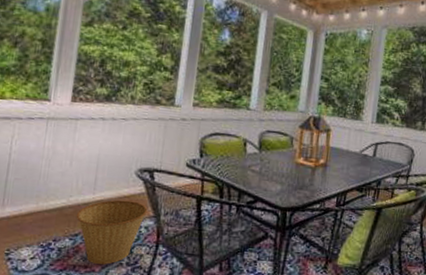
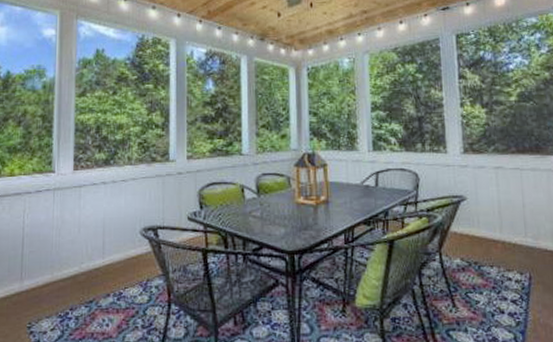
basket: present [76,200,148,265] -> none [89,261,156,329]

